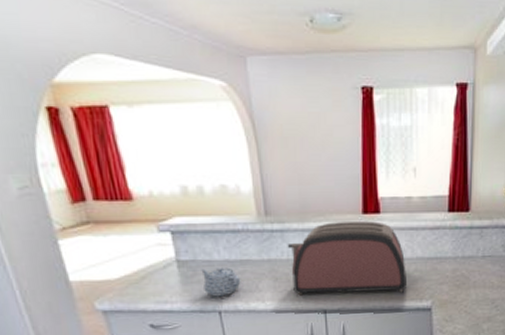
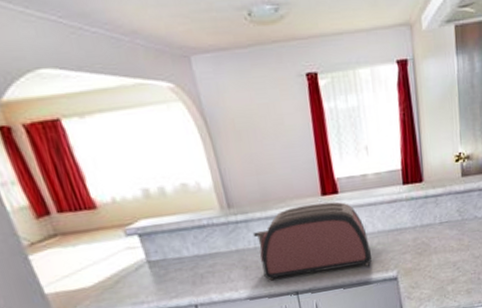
teapot: present [201,266,241,297] -> none [172,262,213,292]

